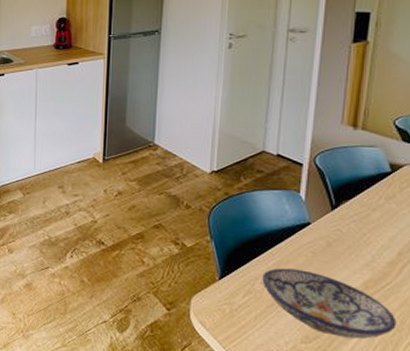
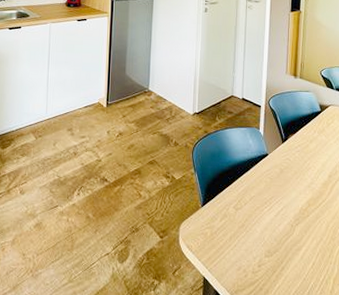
bowl: present [262,268,397,339] -> none [234,193,331,249]

